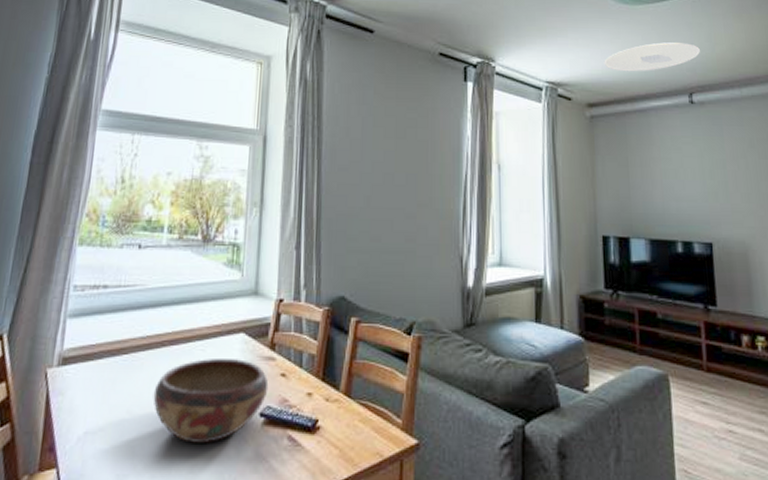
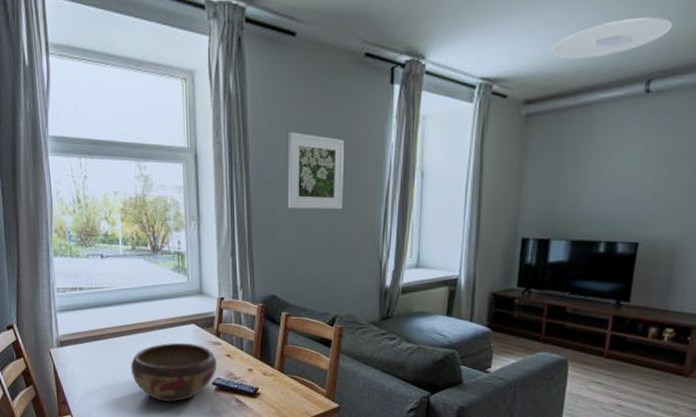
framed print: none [361,119,420,201] -> present [287,131,344,210]

